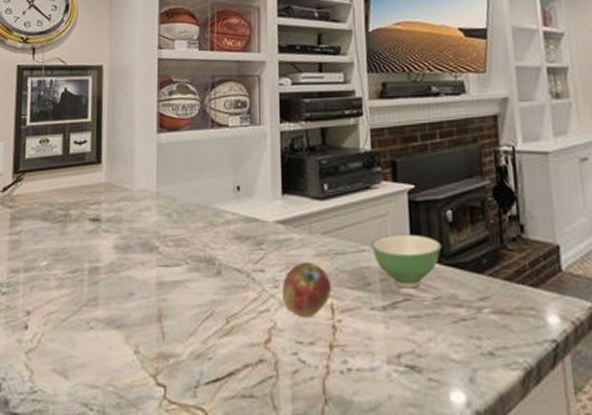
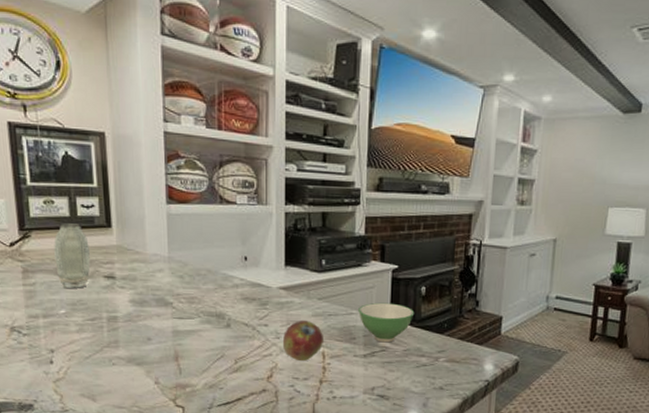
vase: none [42,162,78,235] -> present [53,223,90,288]

